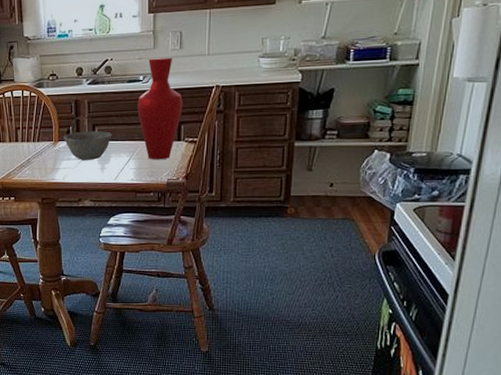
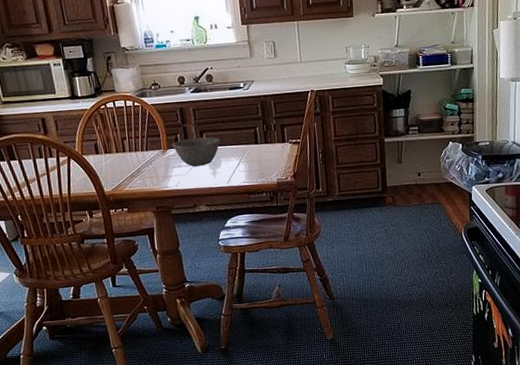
vase: present [137,57,183,159] -> none [240,65,284,161]

